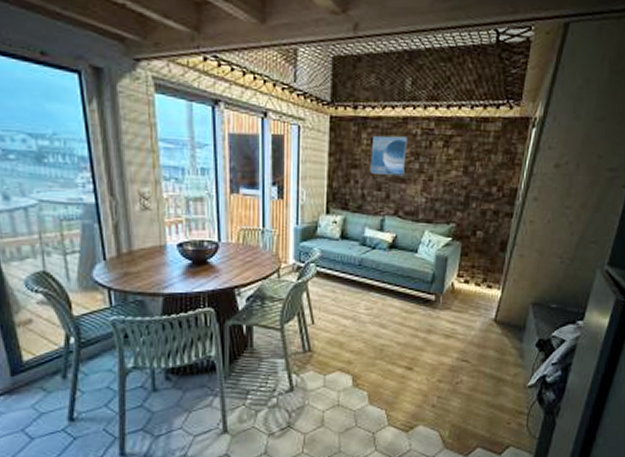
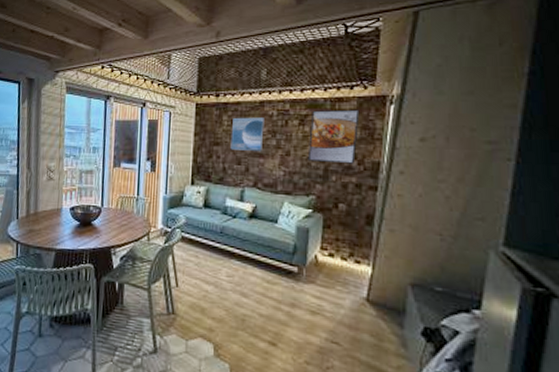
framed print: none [450,130,504,190] -> present [307,109,360,164]

